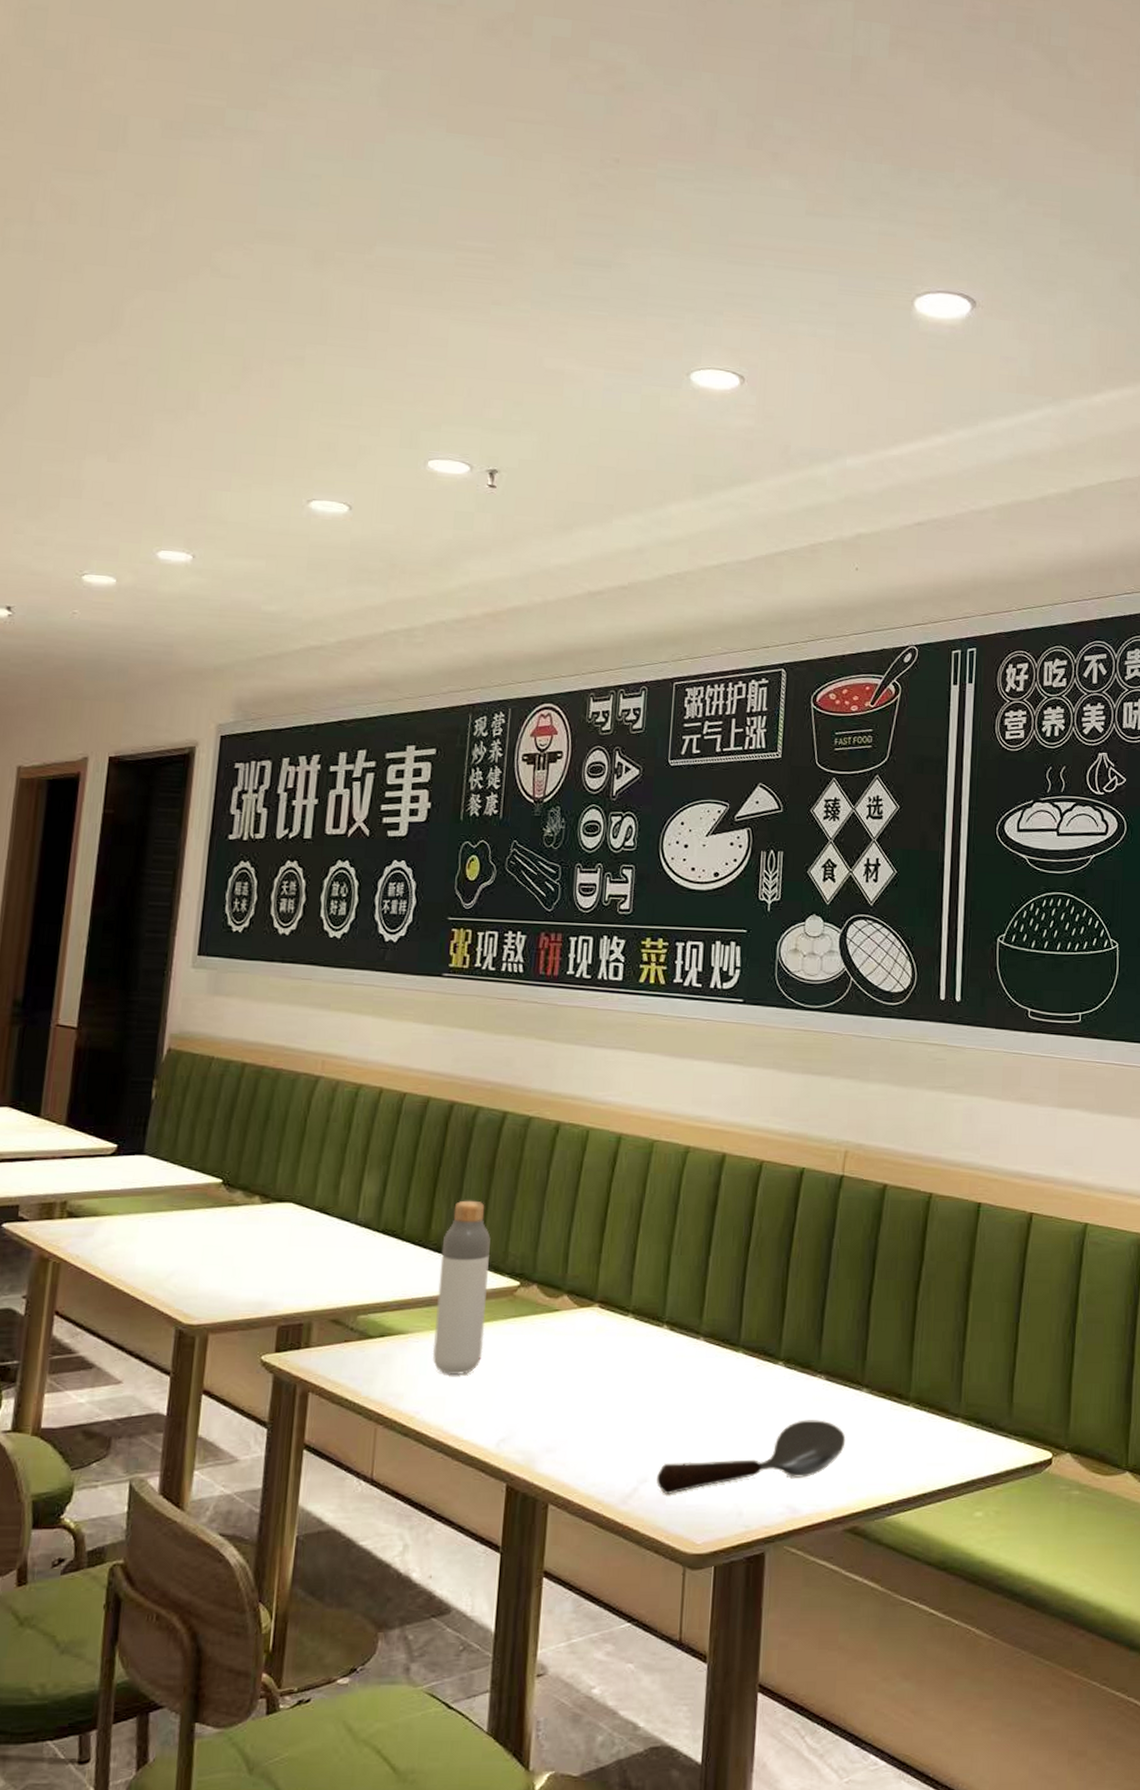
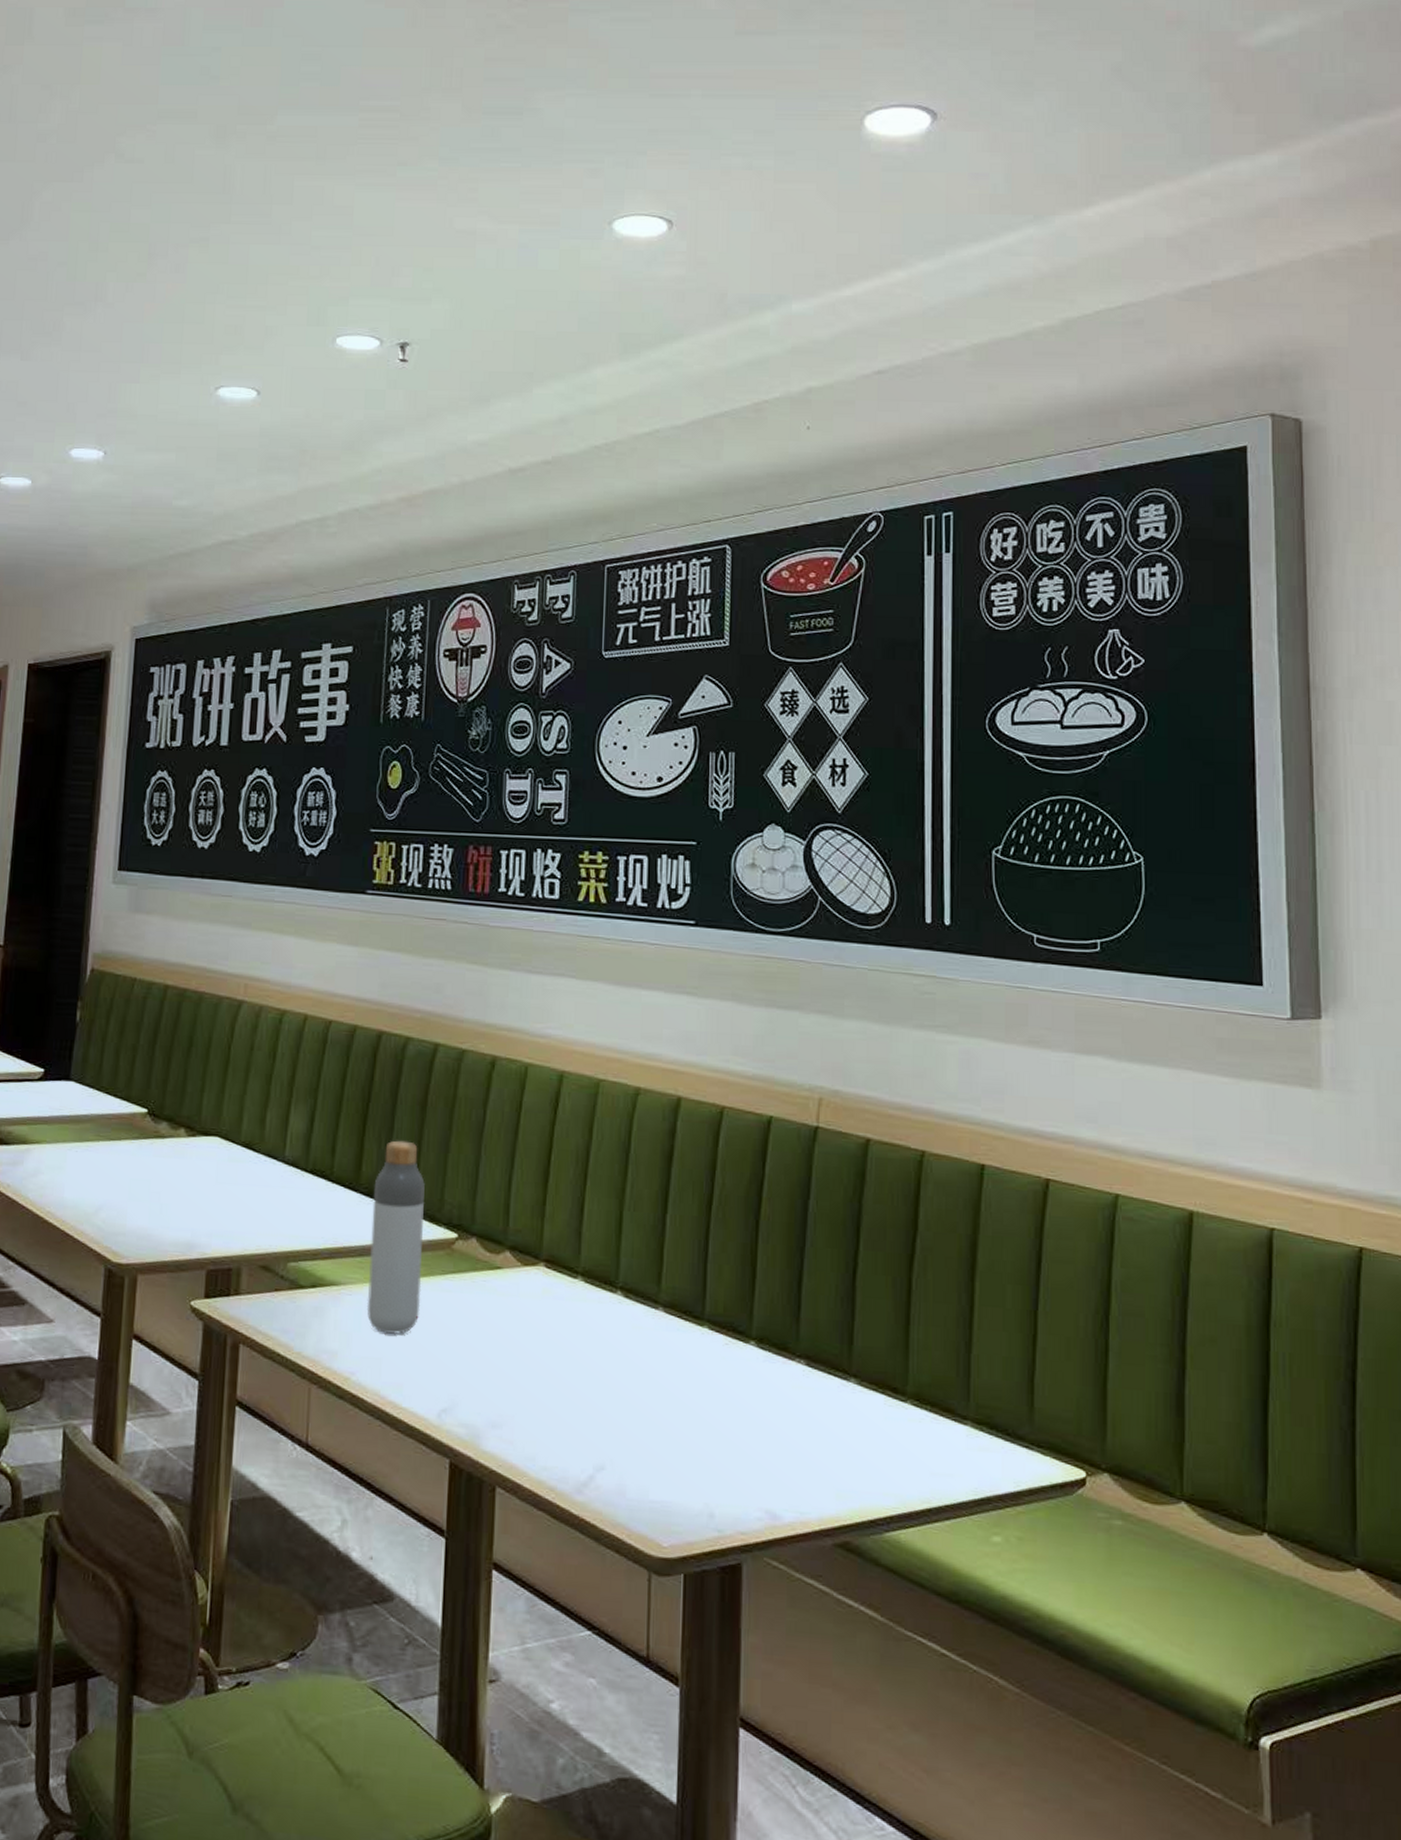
spoon: present [657,1420,846,1495] -> none [615,1410,832,1487]

